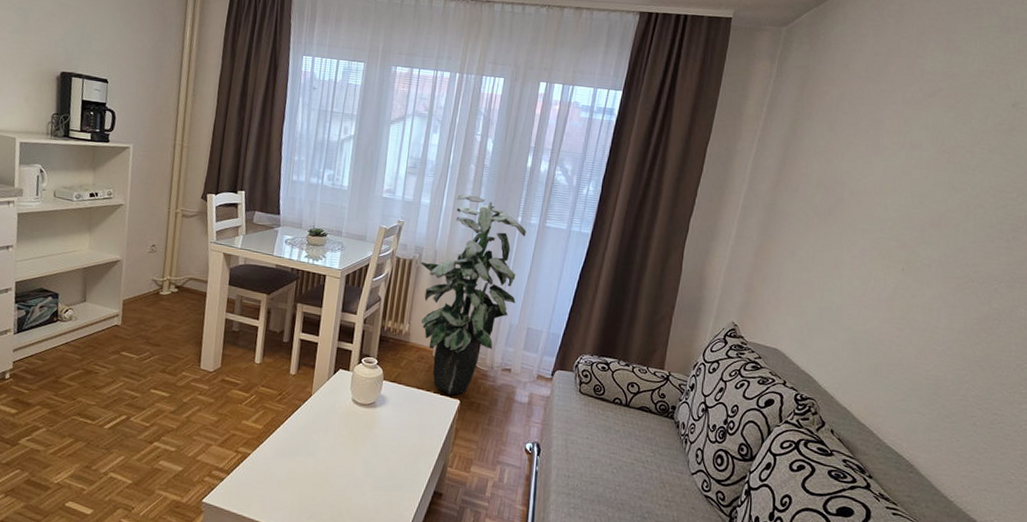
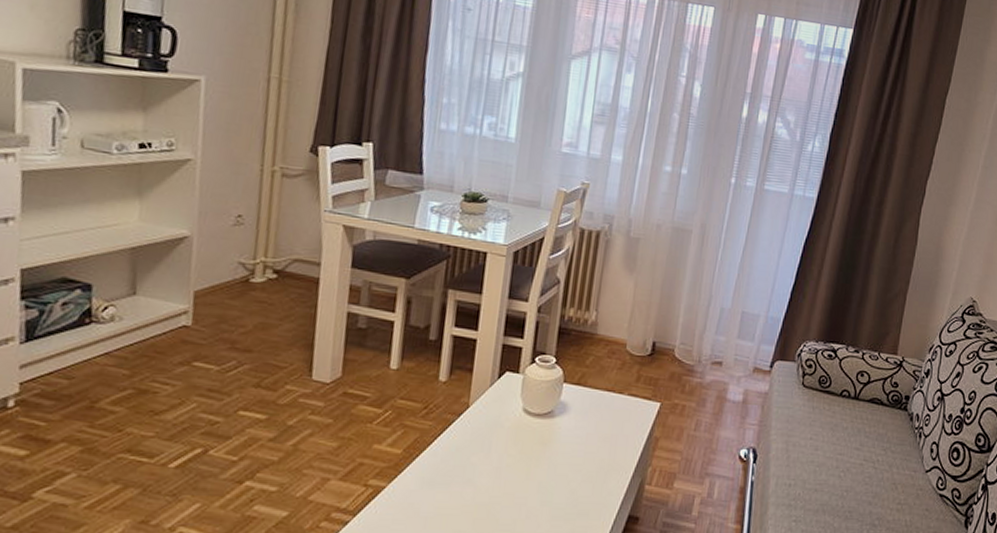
indoor plant: present [420,194,526,396] -> none [610,149,741,397]

